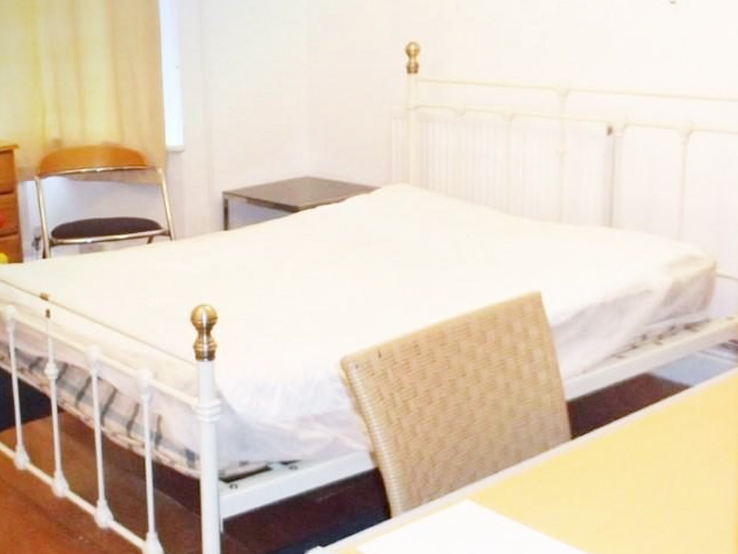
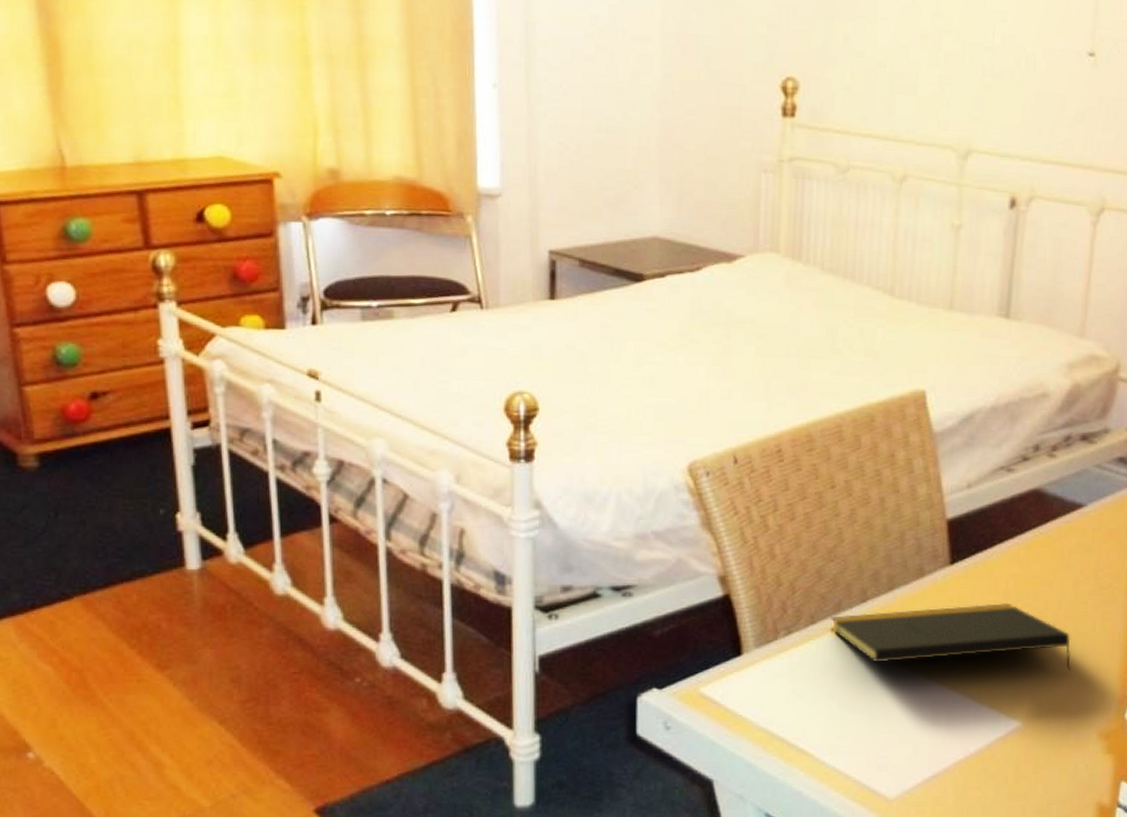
notepad: none [467,472,688,534] -> present [831,602,1071,671]

